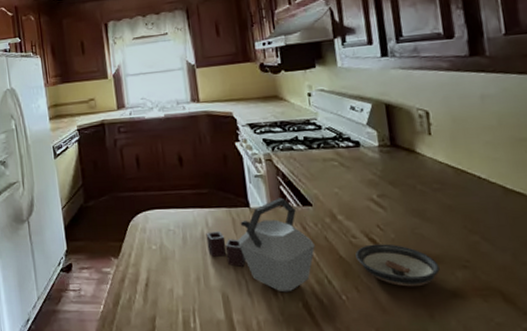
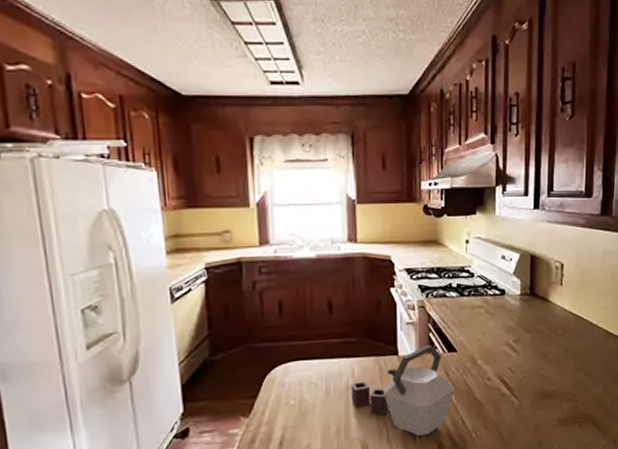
saucer: present [355,244,440,287] -> none [488,384,552,421]

